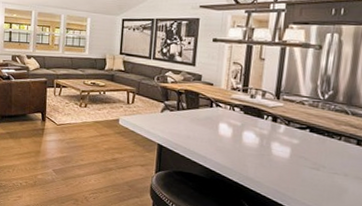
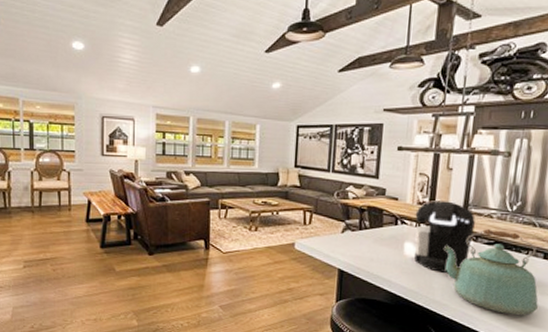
coffee maker: none [228,87,287,153] -> present [413,201,475,273]
kettle: none [256,114,352,197] -> present [443,228,538,315]

